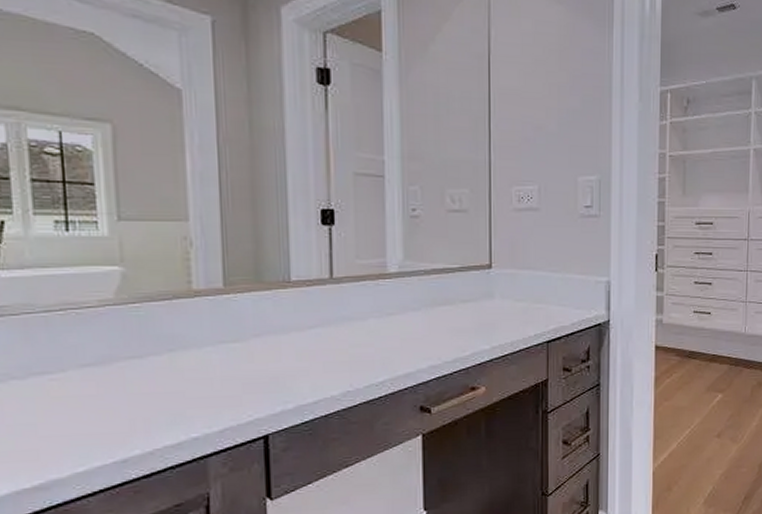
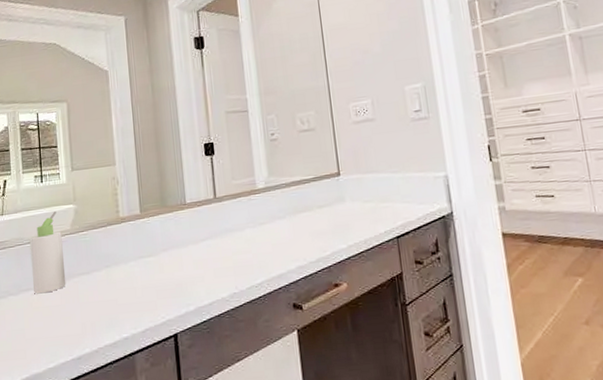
bottle: none [45,273,106,380] -> present [29,211,66,294]

